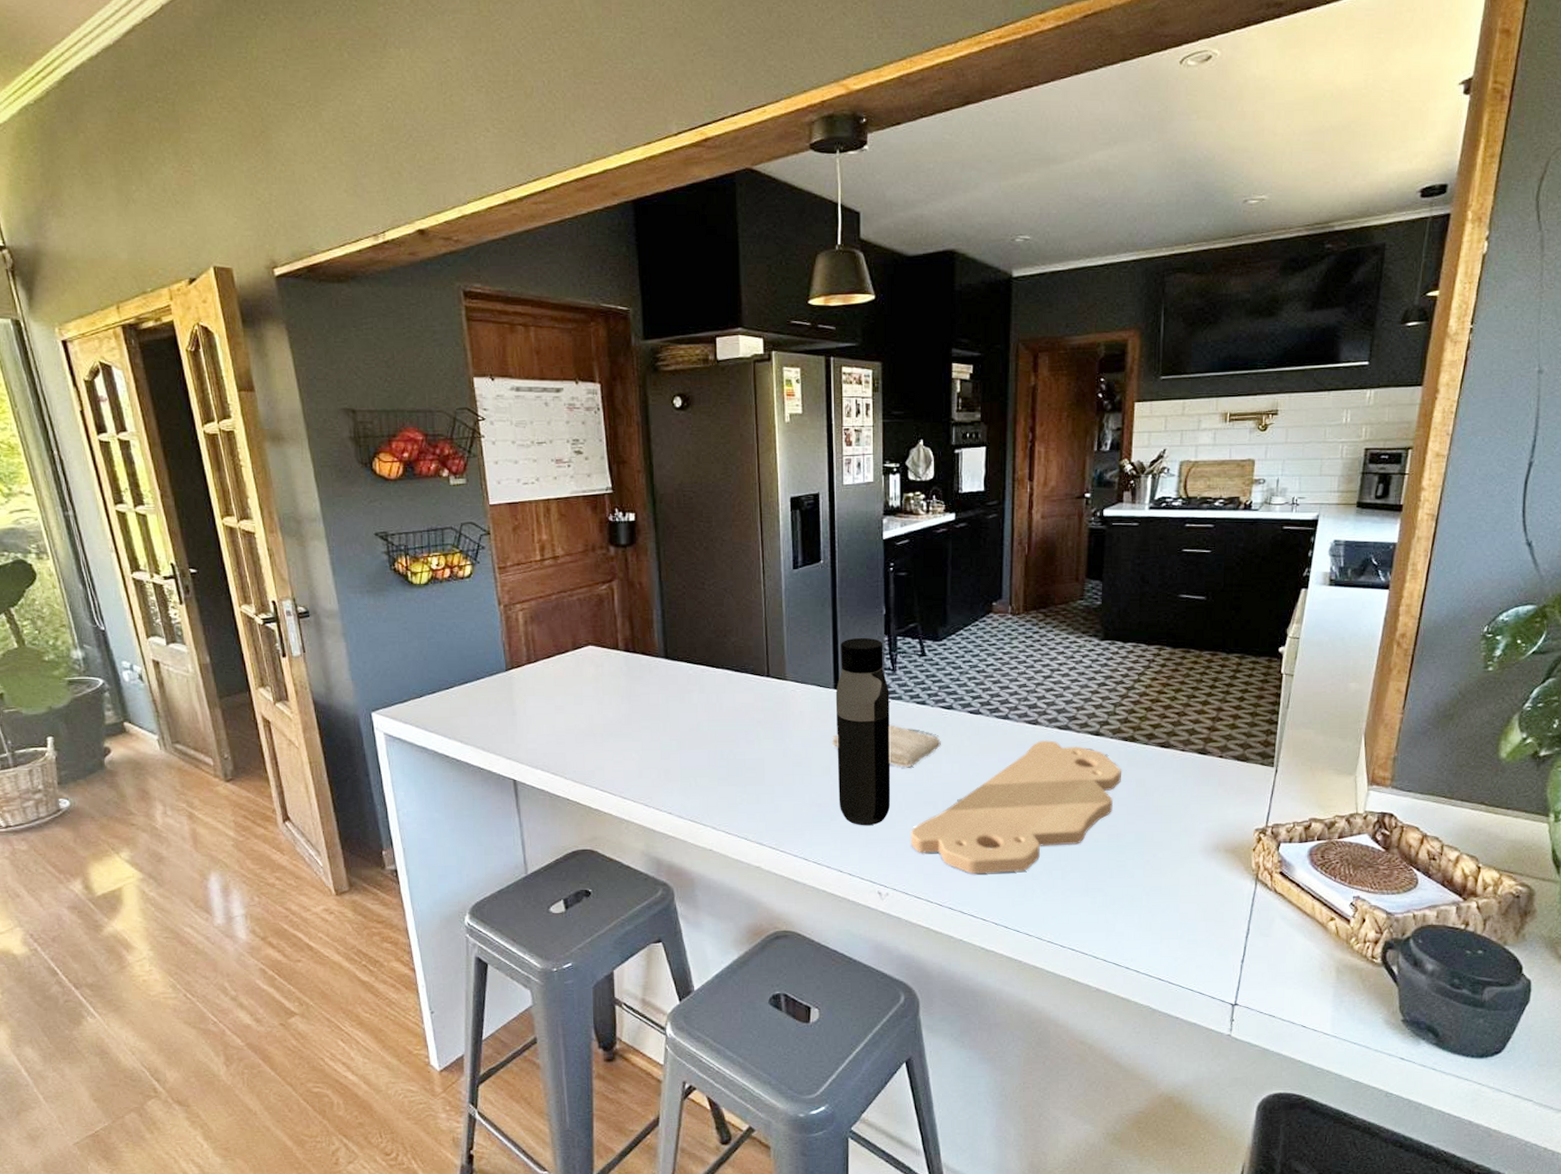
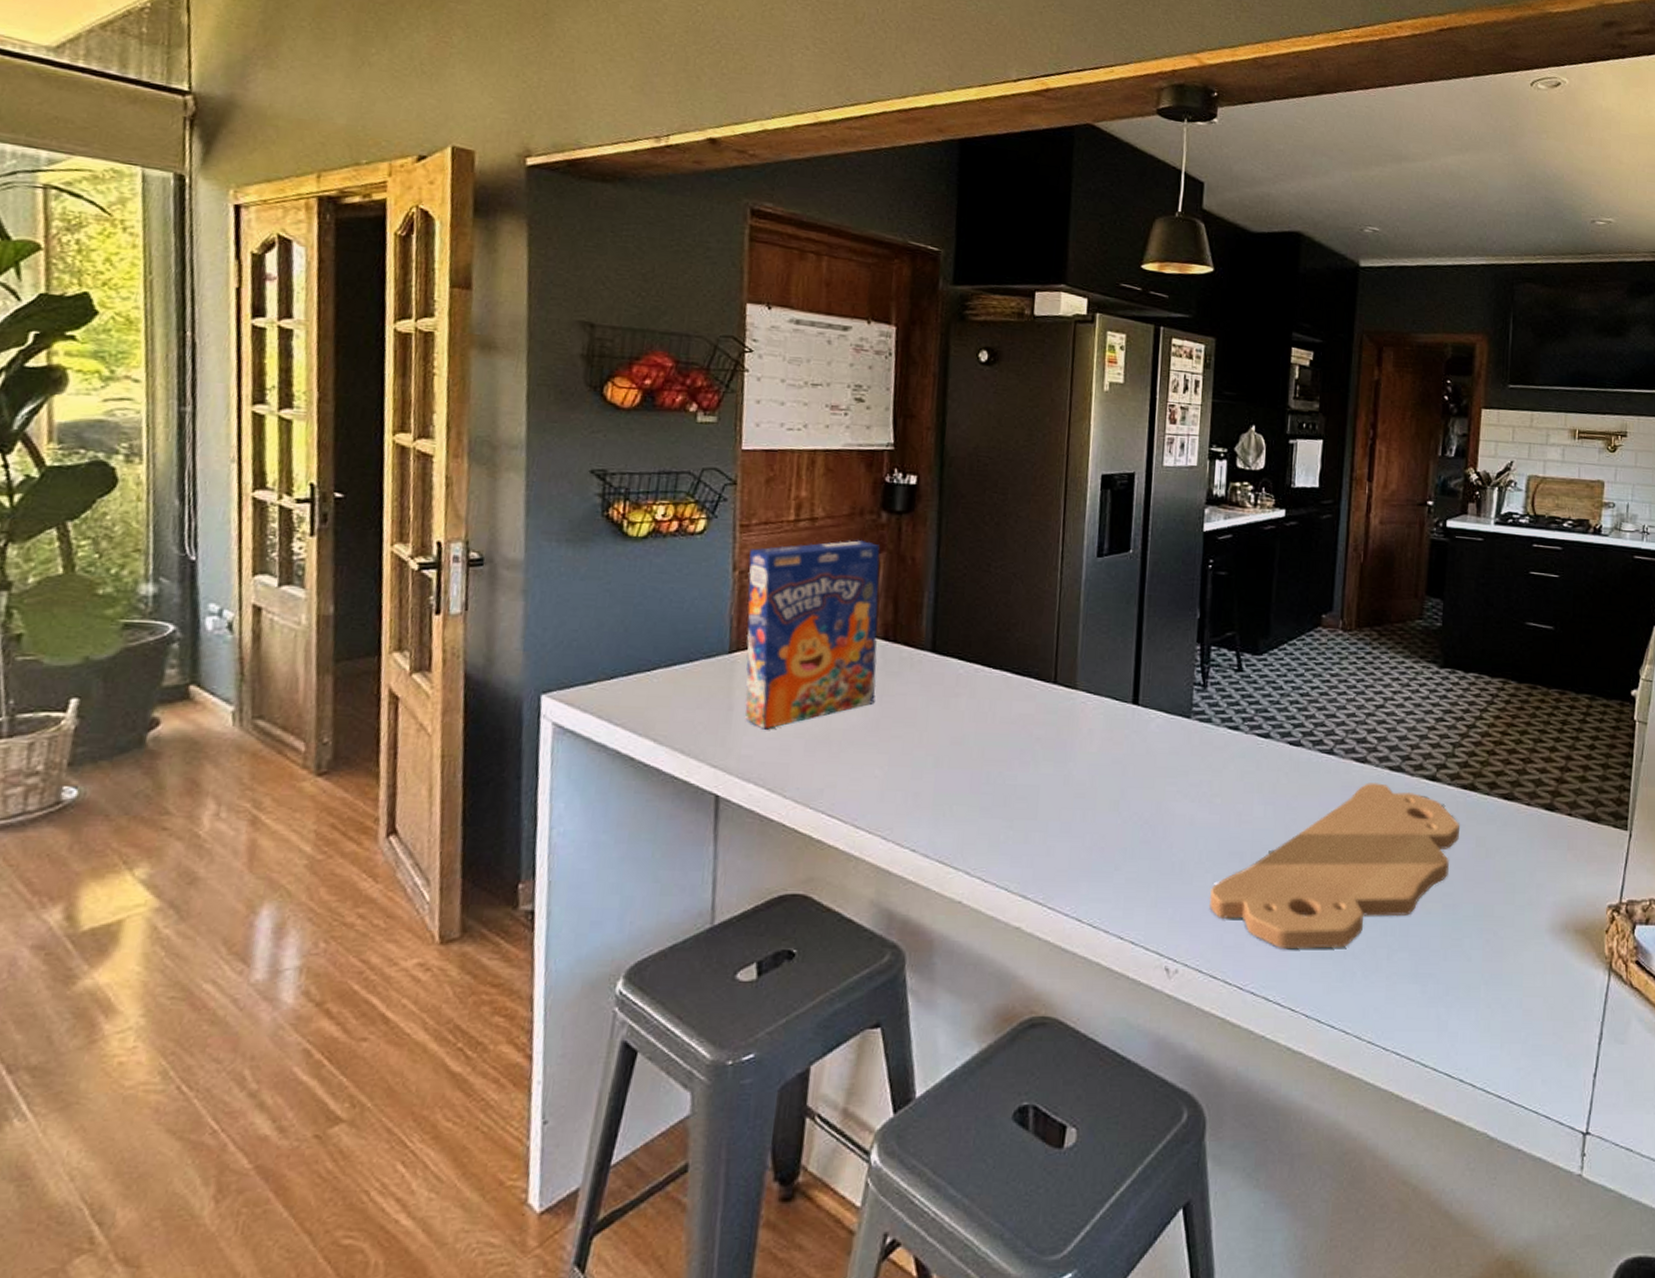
cereal box: none [510,572,625,728] -> present [745,540,881,730]
washcloth: present [831,724,941,768] -> none [1123,752,1254,808]
water bottle: present [835,637,891,826] -> none [1126,643,1198,880]

